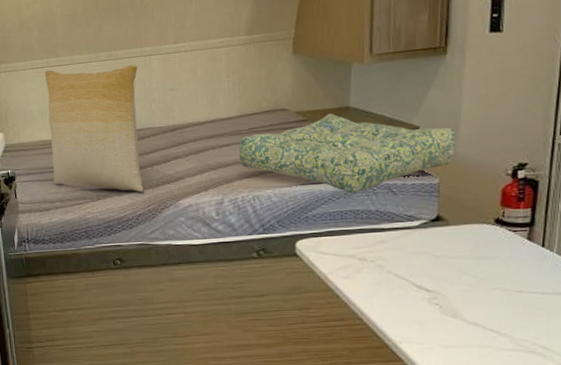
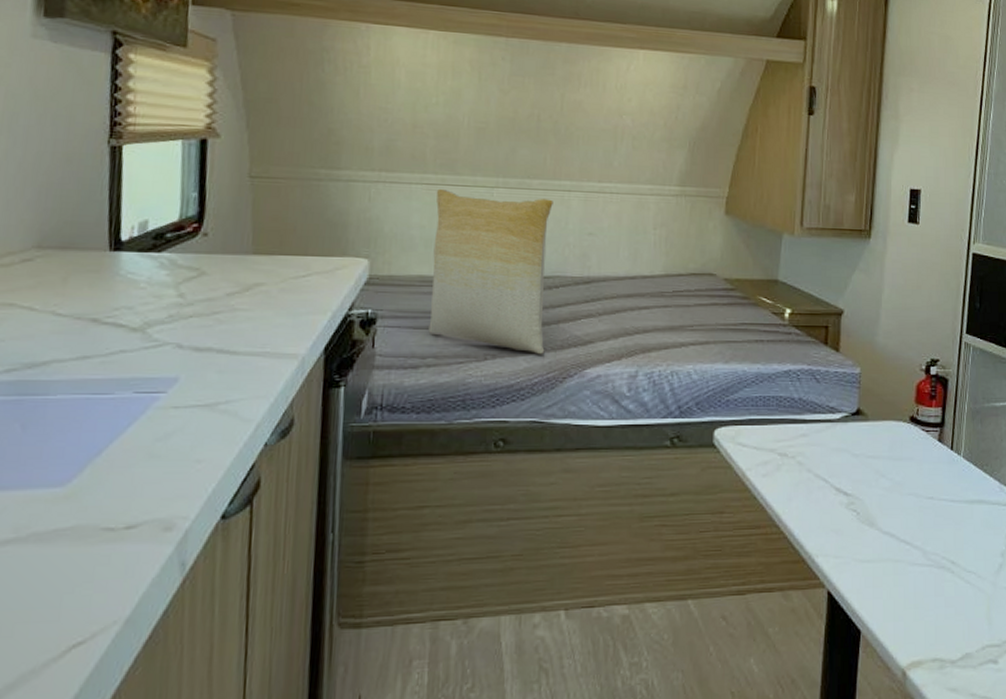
seat cushion: present [238,113,456,194] -> none [659,285,877,378]

